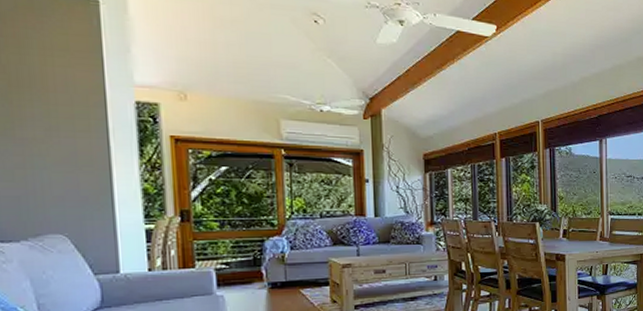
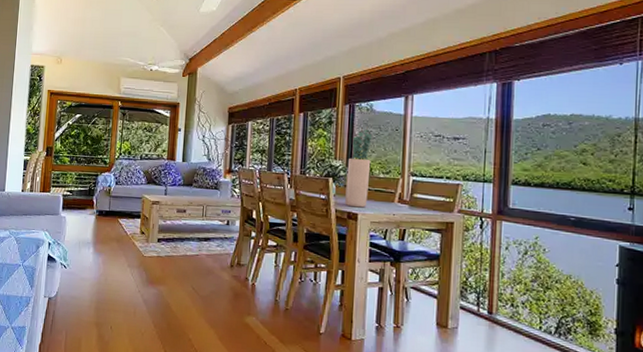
vase: none [552,169,574,249] -> present [345,125,373,208]

